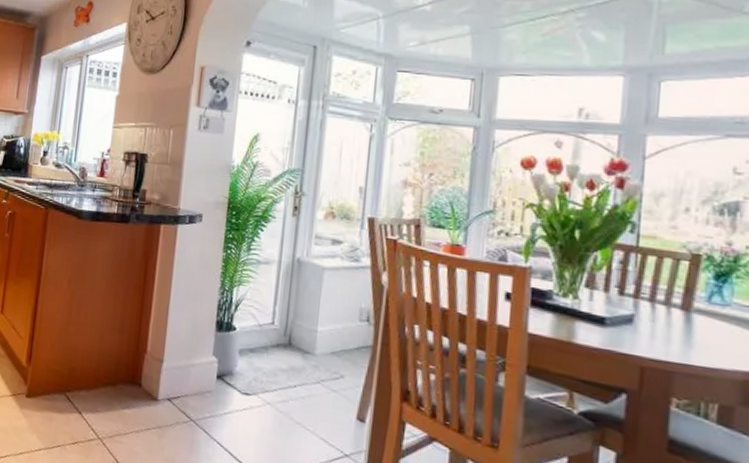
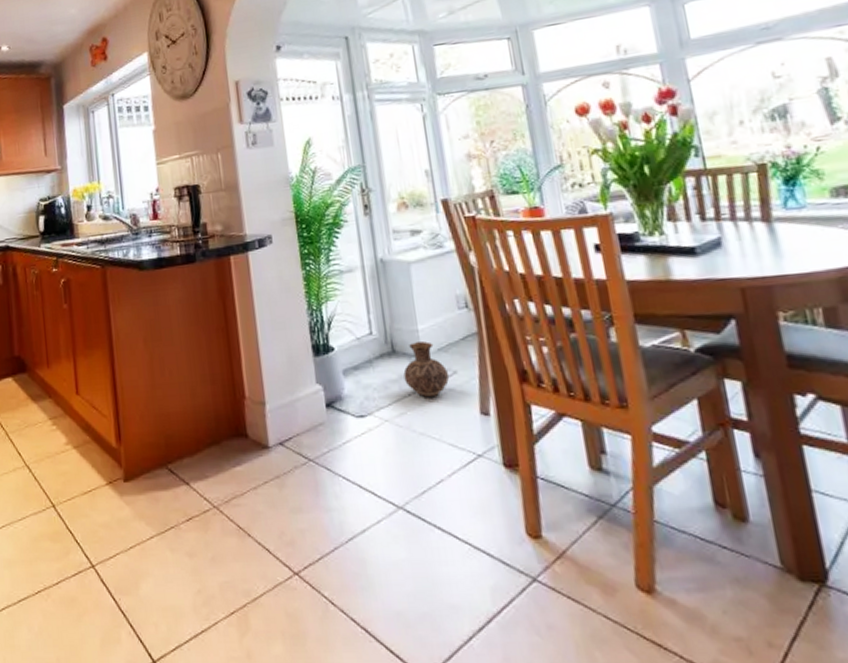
ceramic jug: none [293,340,336,393] -> present [403,341,450,397]

